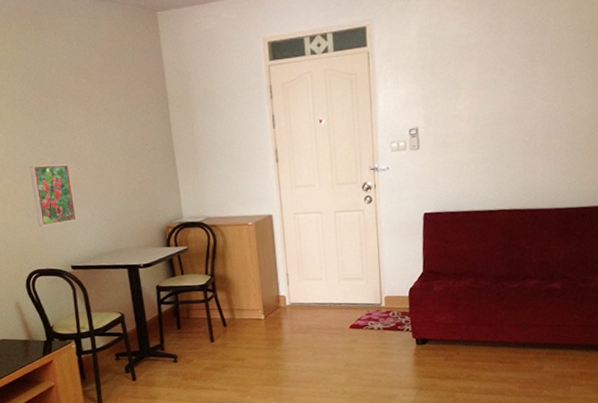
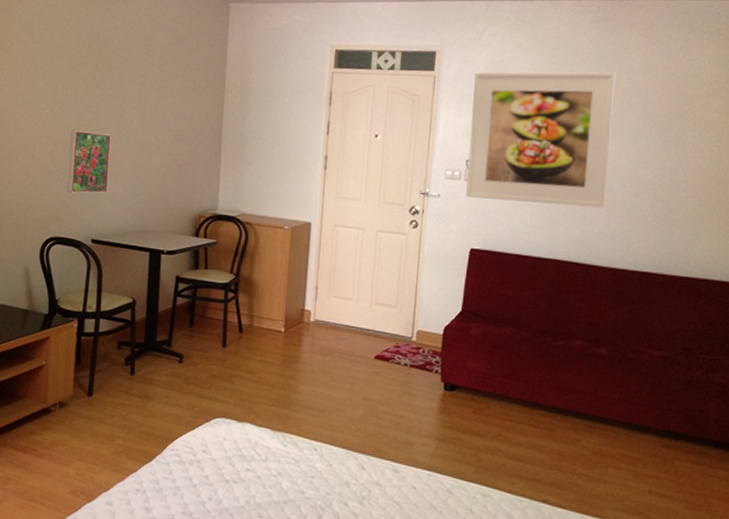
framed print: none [406,17,545,165] -> present [466,71,616,208]

